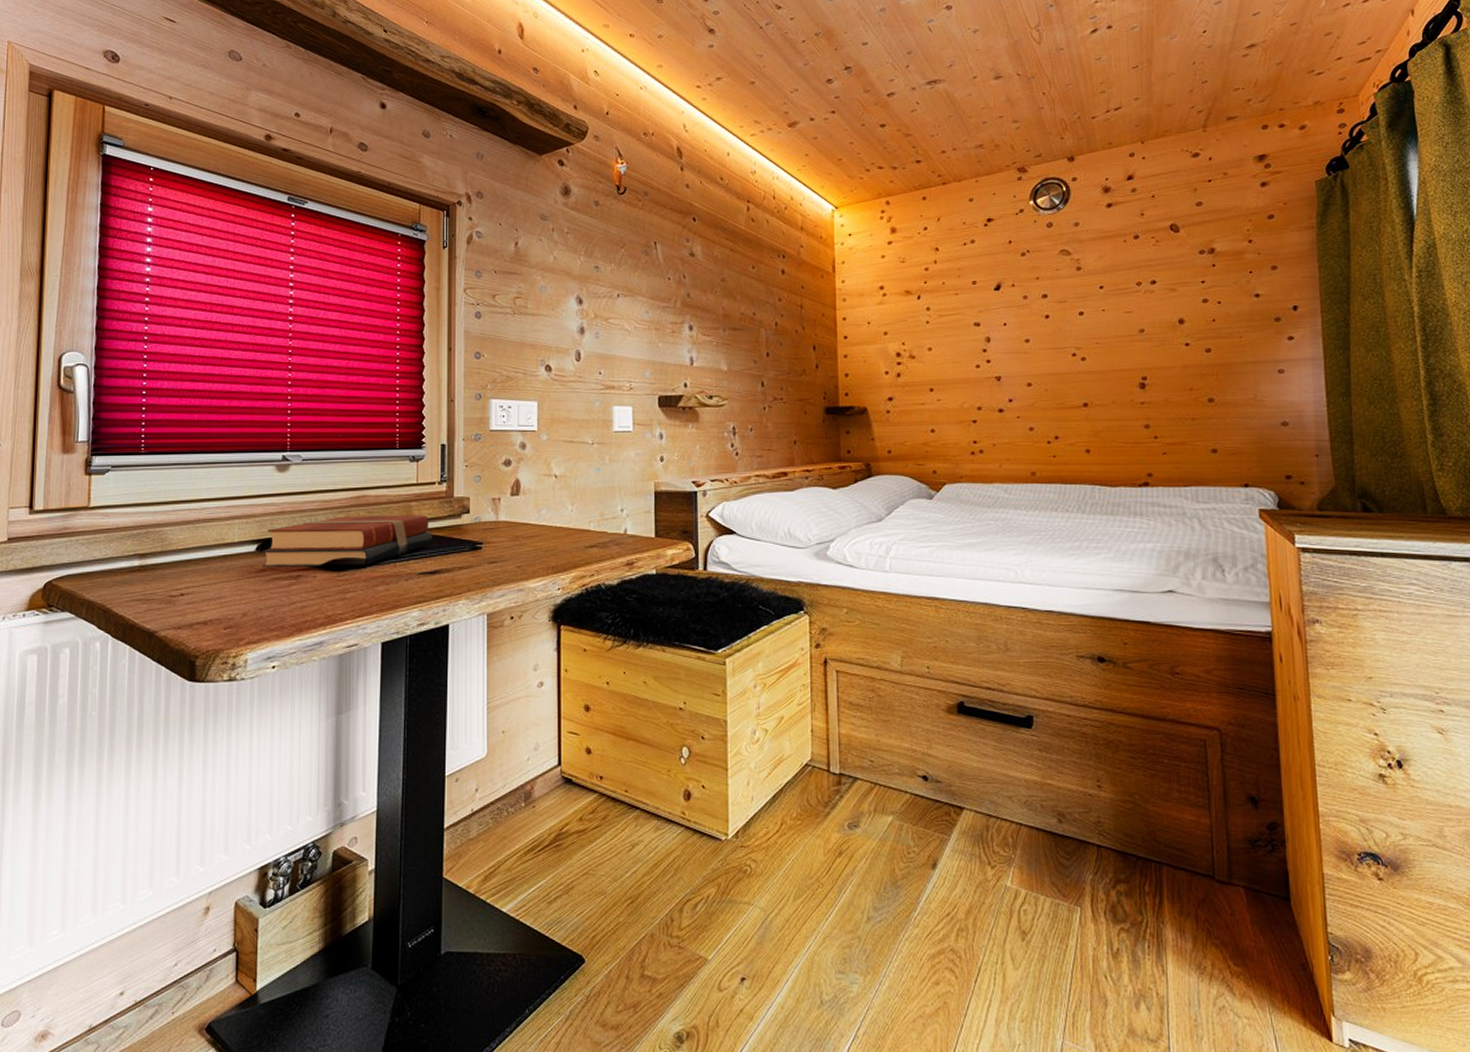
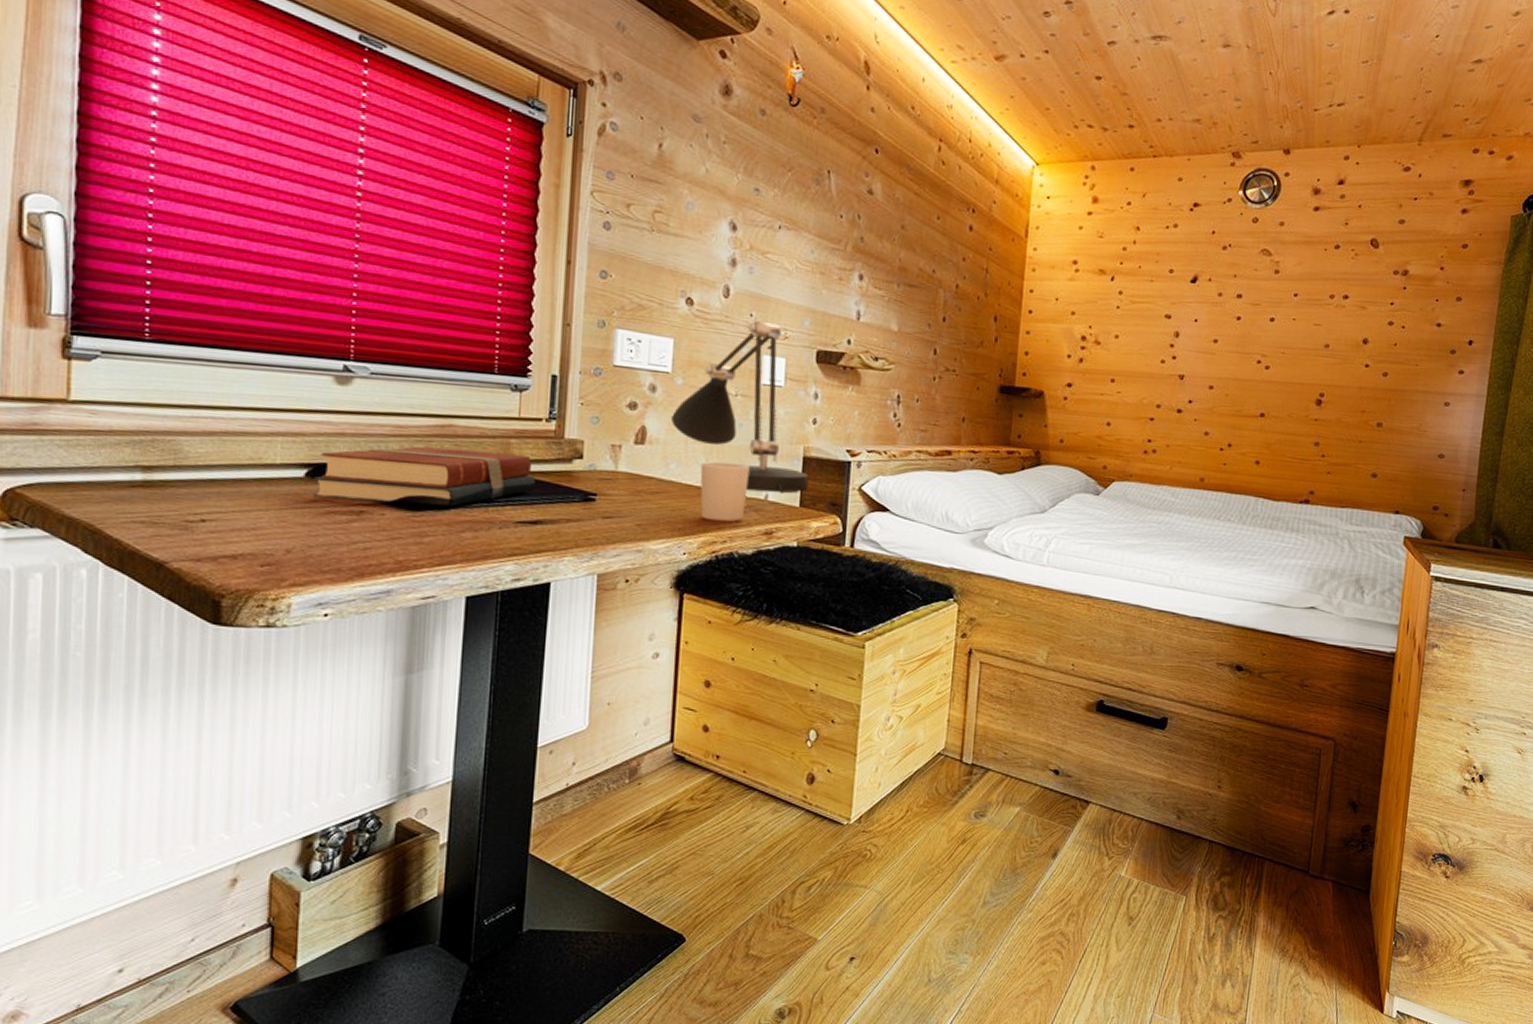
desk lamp: none [539,377,662,527] -> present [670,320,809,494]
mug: none [567,503,609,558] -> present [700,461,750,522]

